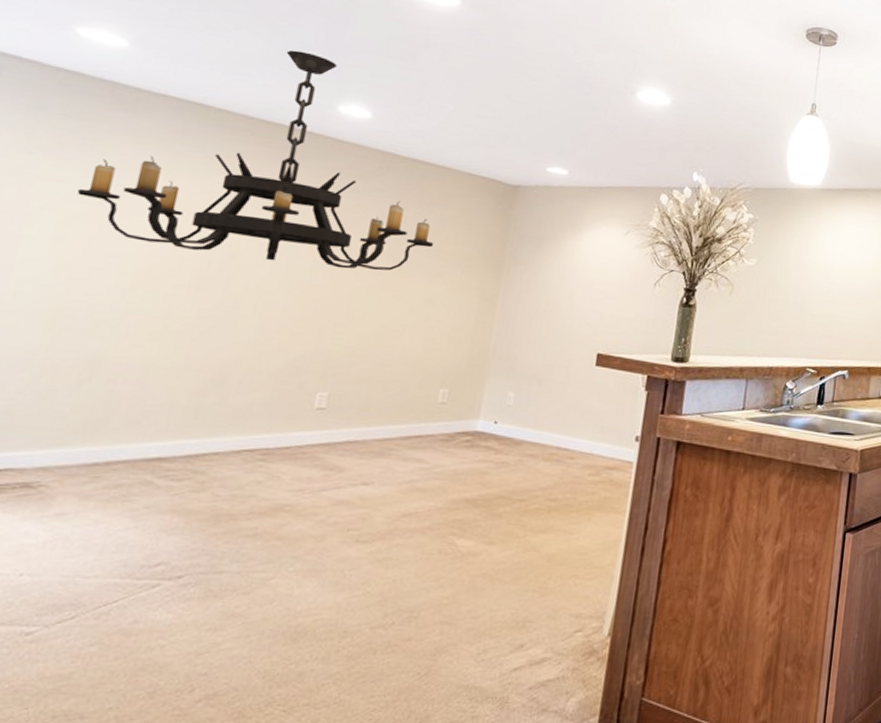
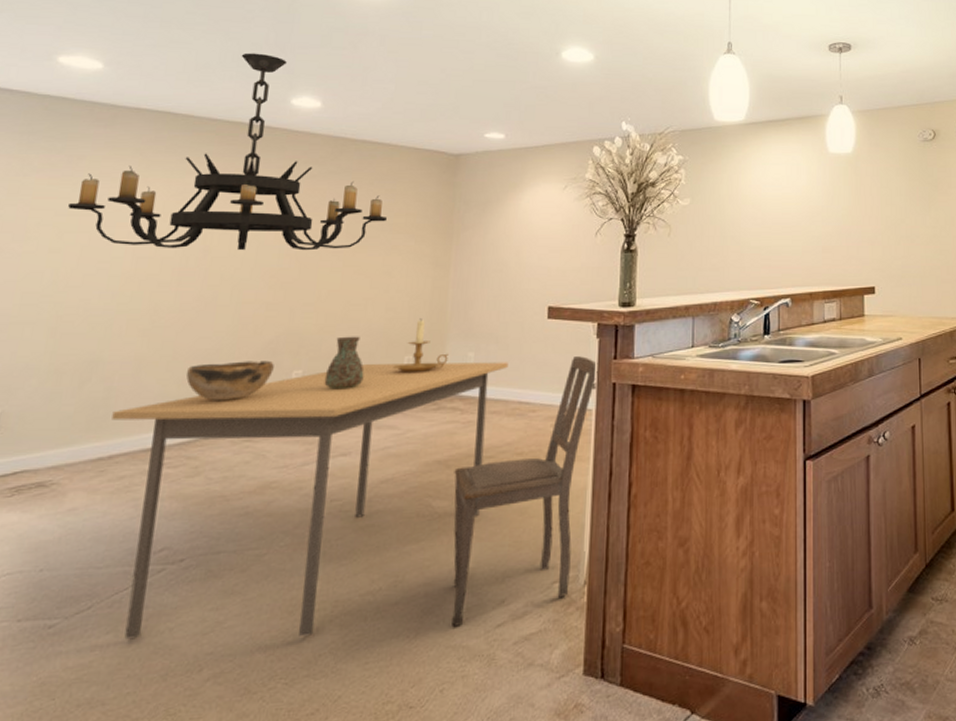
dining table: none [110,393,550,666] -> present [111,362,508,640]
decorative bowl: none [198,376,297,417] -> present [185,360,274,401]
decorative vase: none [350,362,395,417] -> present [324,336,364,390]
candle holder: none [426,352,487,408] -> present [393,318,448,372]
dining chair: none [466,407,644,667] -> present [452,356,598,627]

